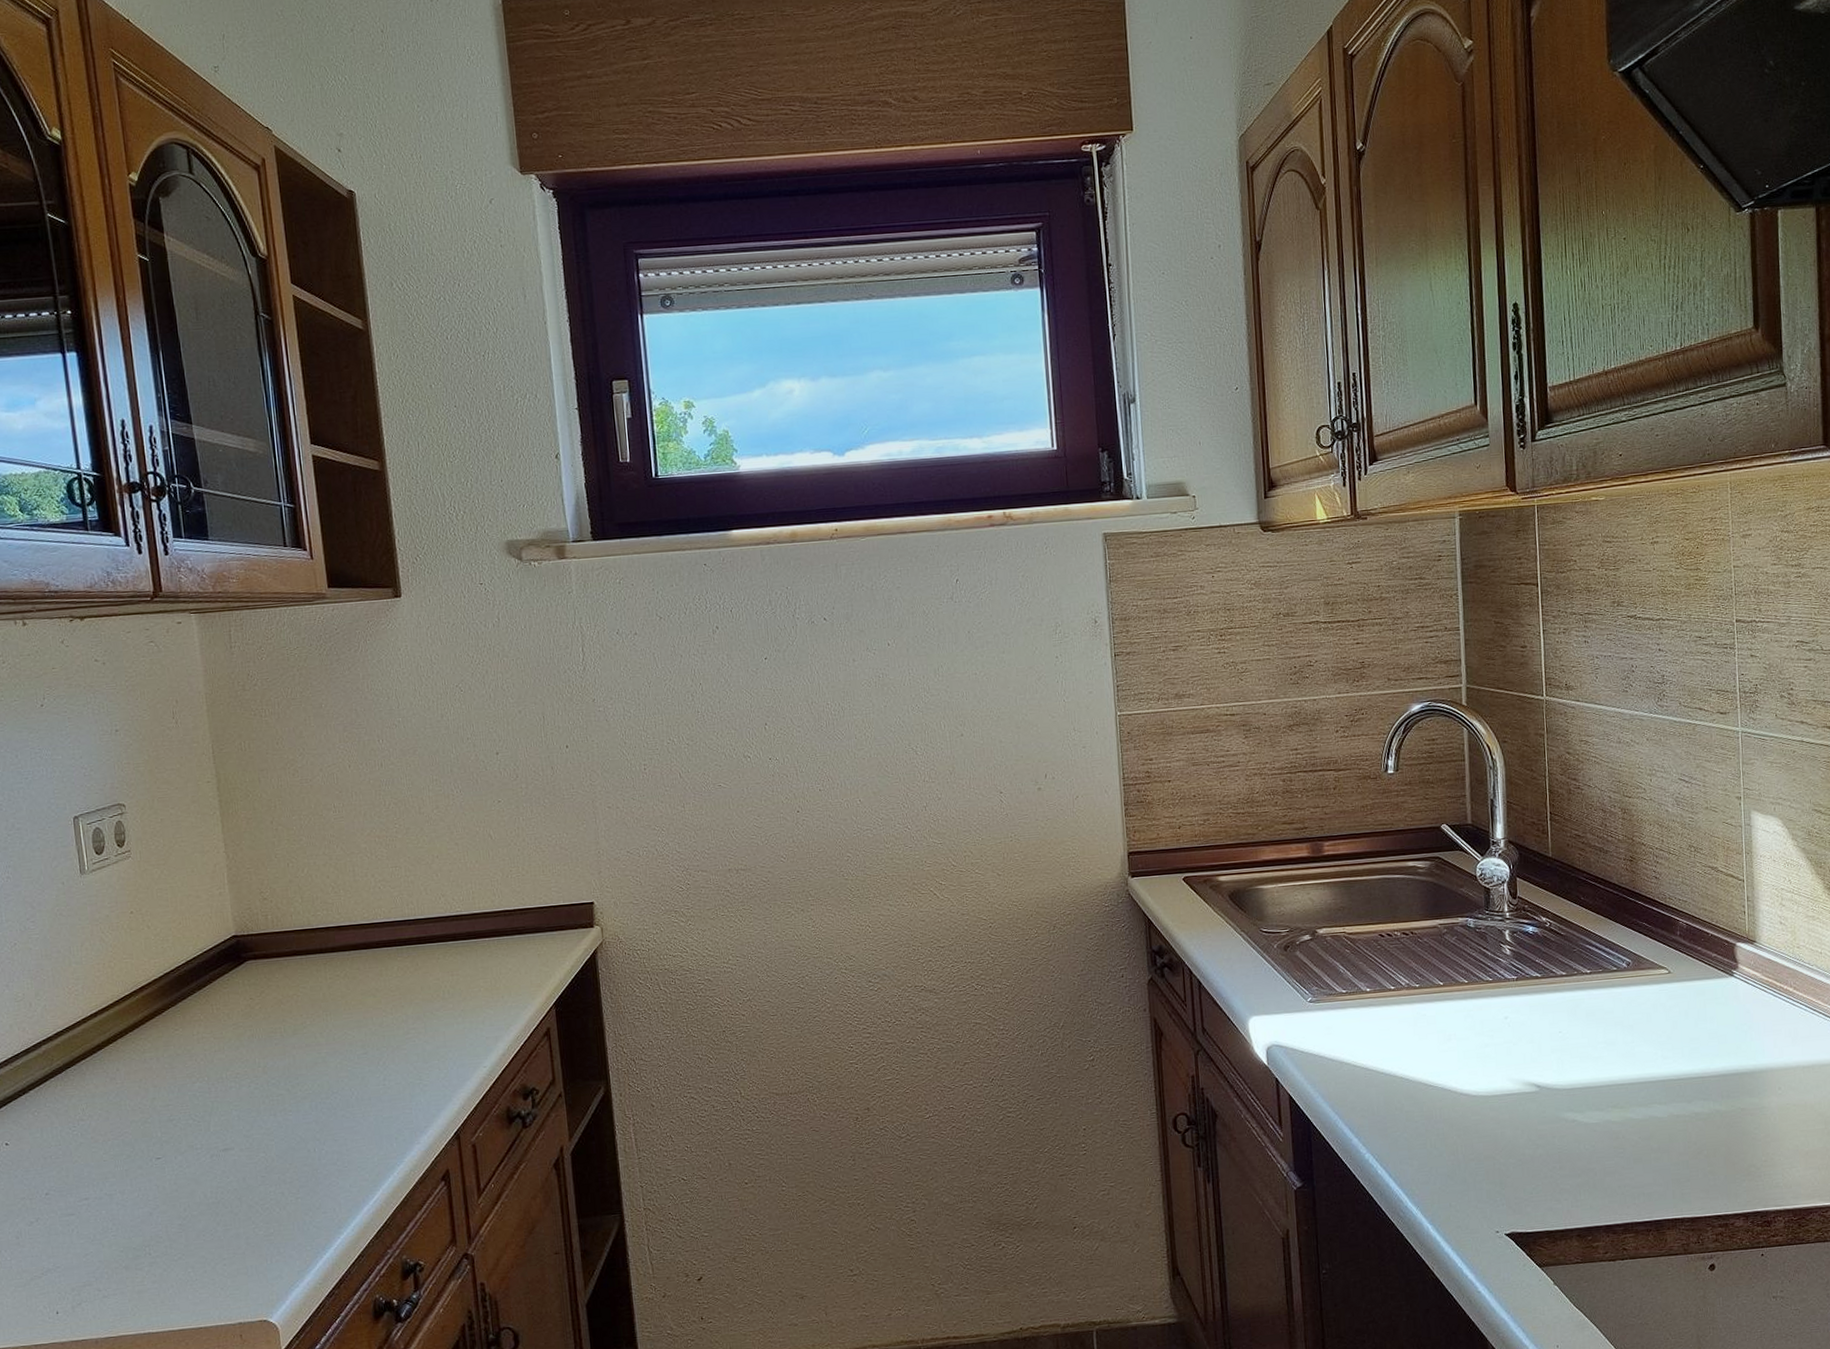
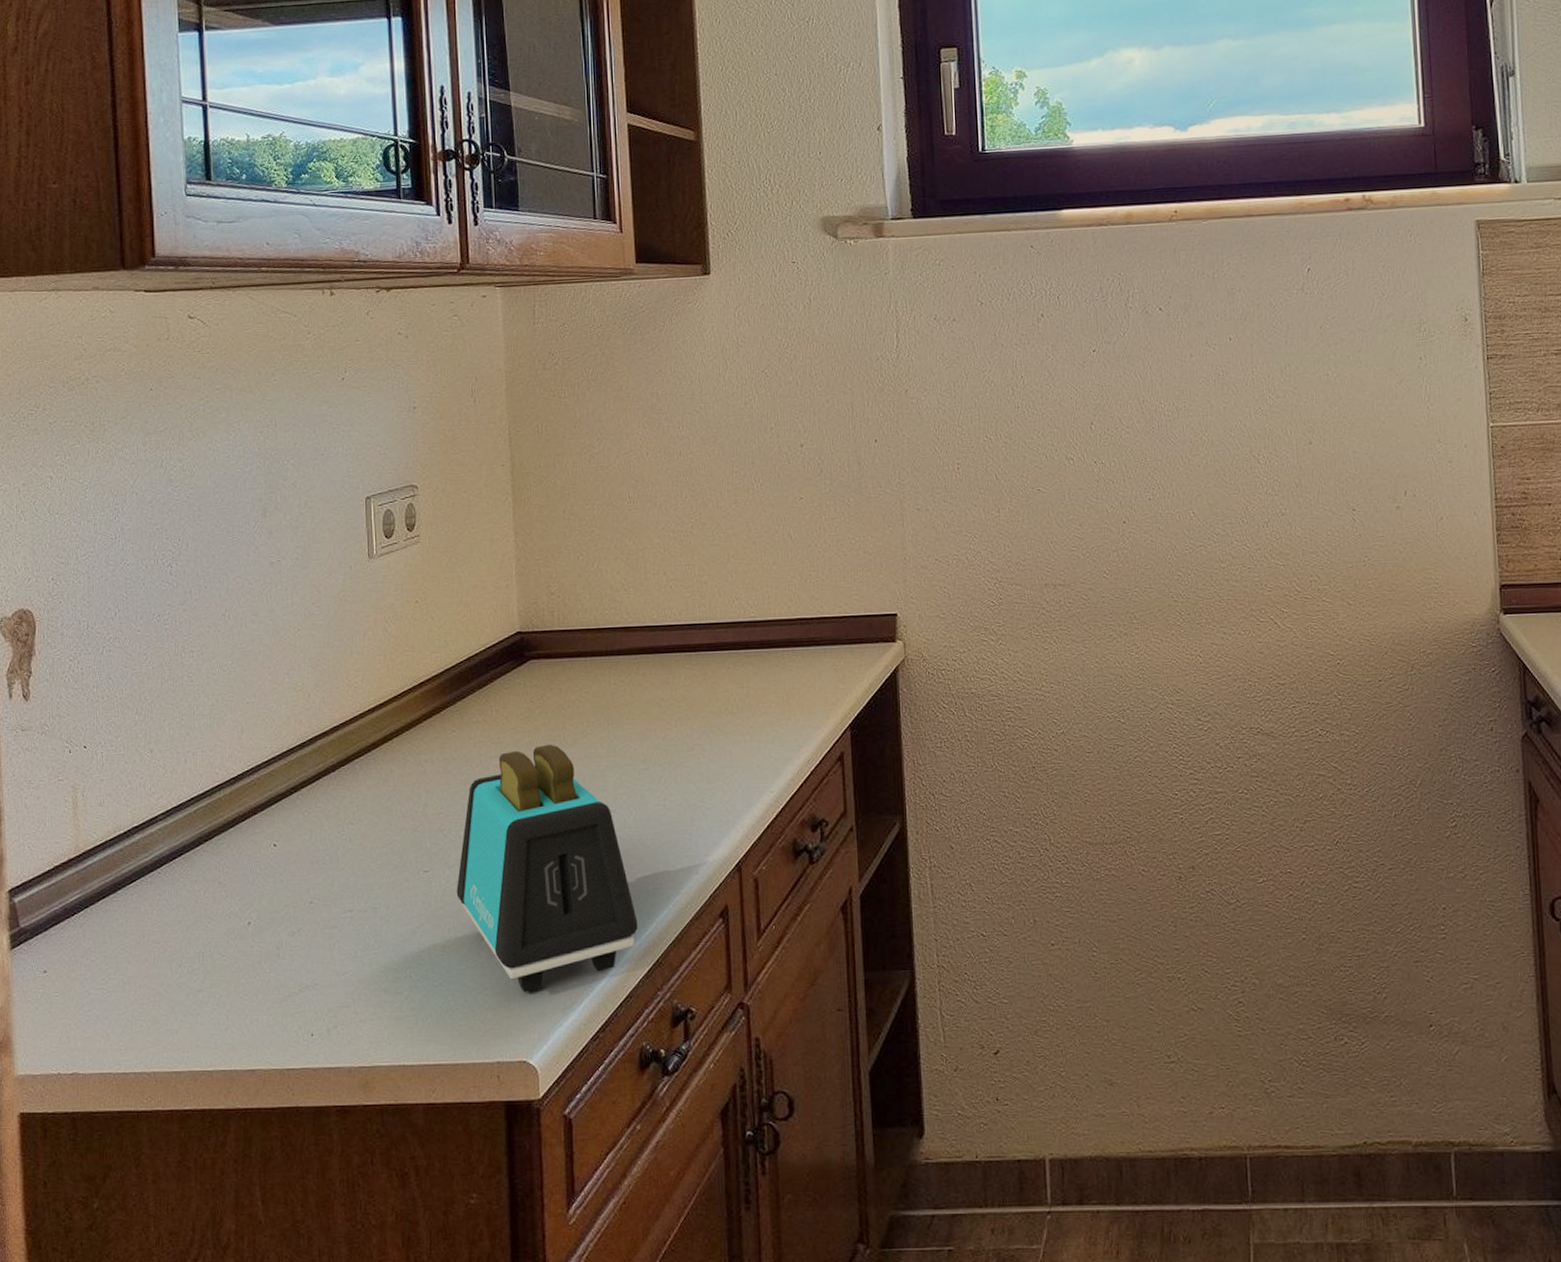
toaster: none [189,1036,366,1259] -> present [456,744,638,992]

